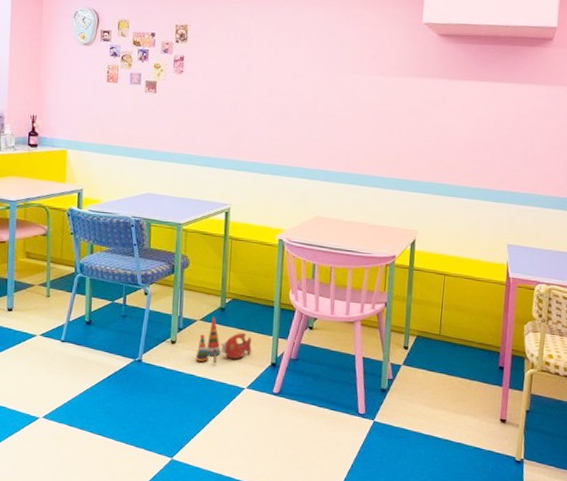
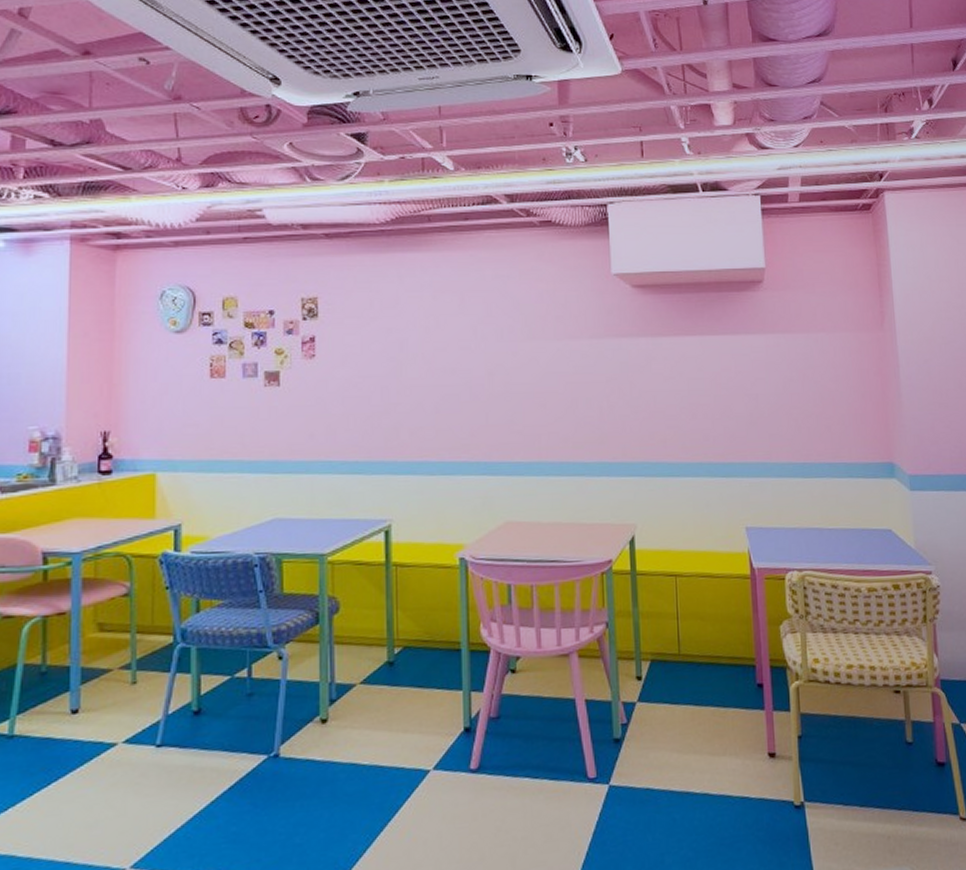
stacking toy: present [195,316,252,364] -> none [357,675,435,743]

